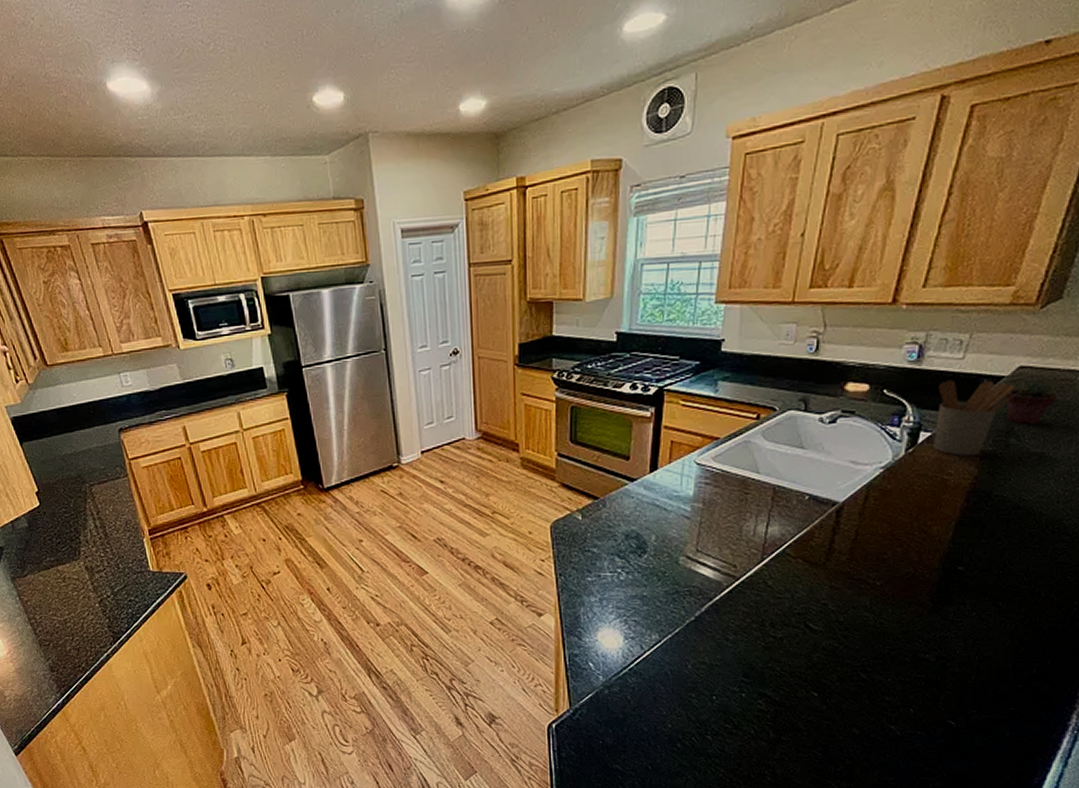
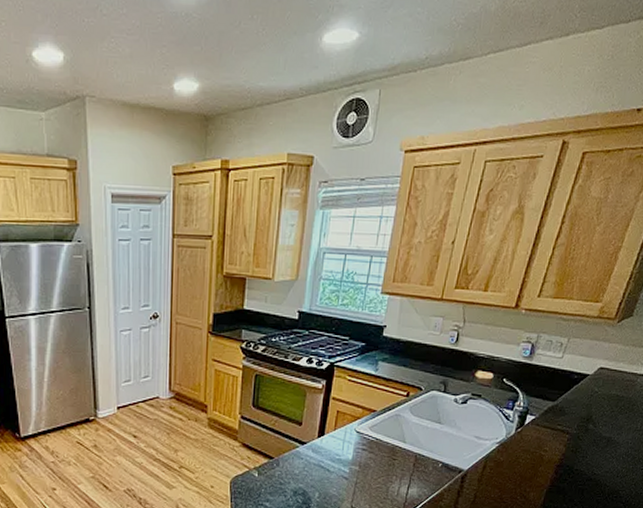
utensil holder: present [933,380,1015,456] -> none [536,374,596,436]
potted succulent: present [1005,381,1057,425] -> none [588,380,624,415]

